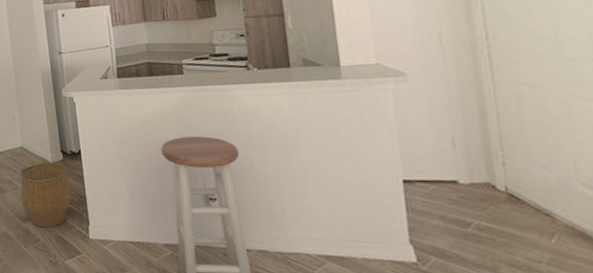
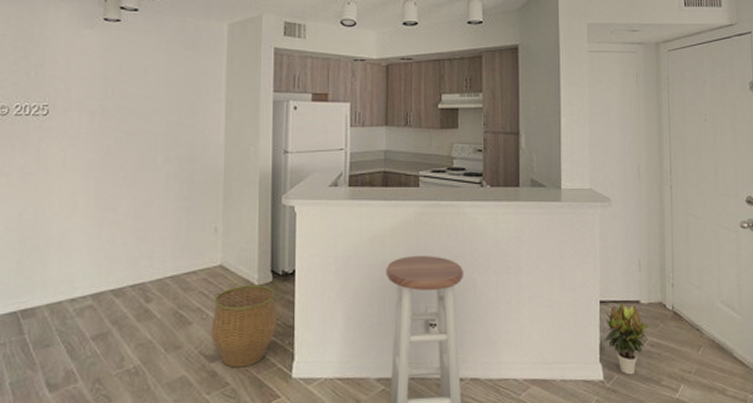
potted plant: none [409,182,474,260] -> present [604,302,649,375]

